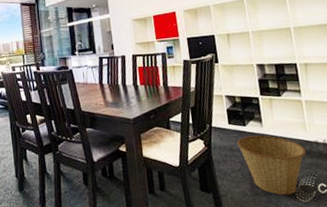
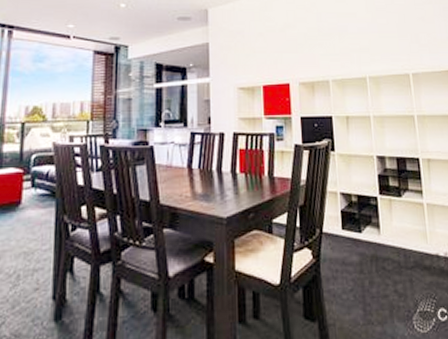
basket: present [237,135,307,196] -> none [351,245,427,324]

